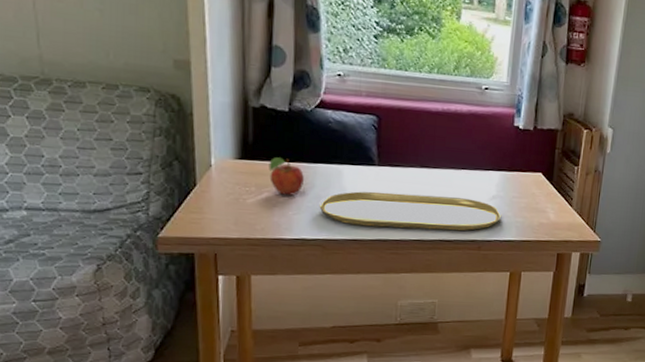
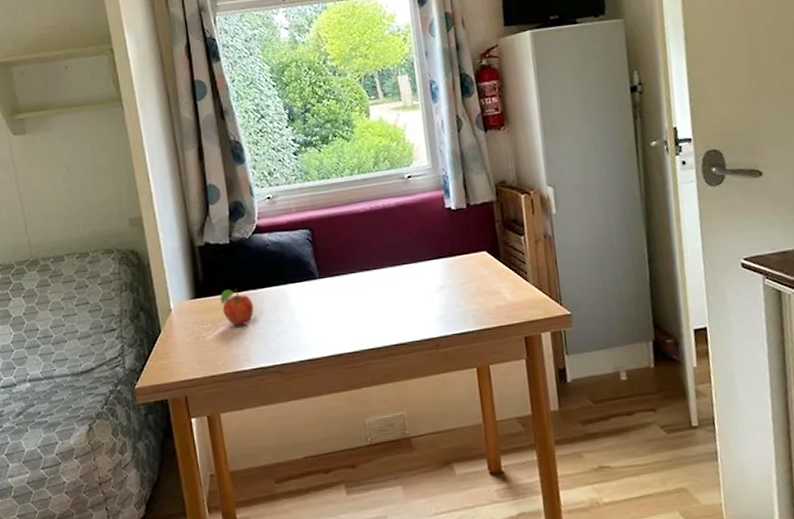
placemat: present [319,191,502,231] -> none [271,294,454,344]

